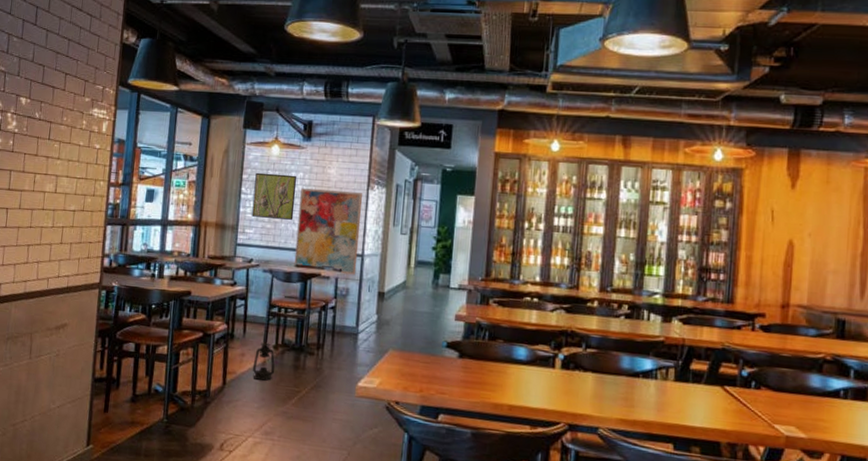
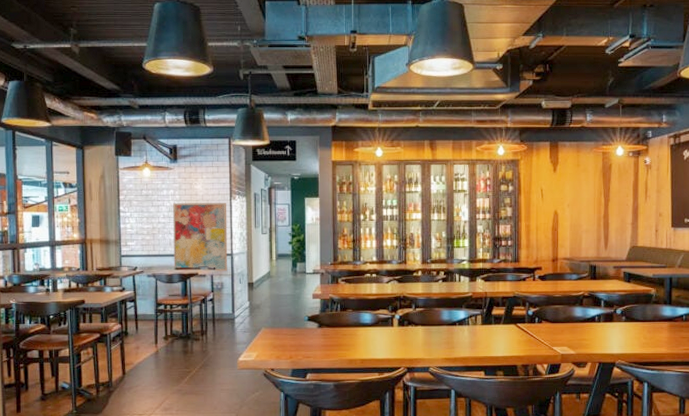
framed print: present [252,172,297,220] -> none [131,193,169,231]
lantern: present [252,342,275,381] -> none [147,335,167,367]

